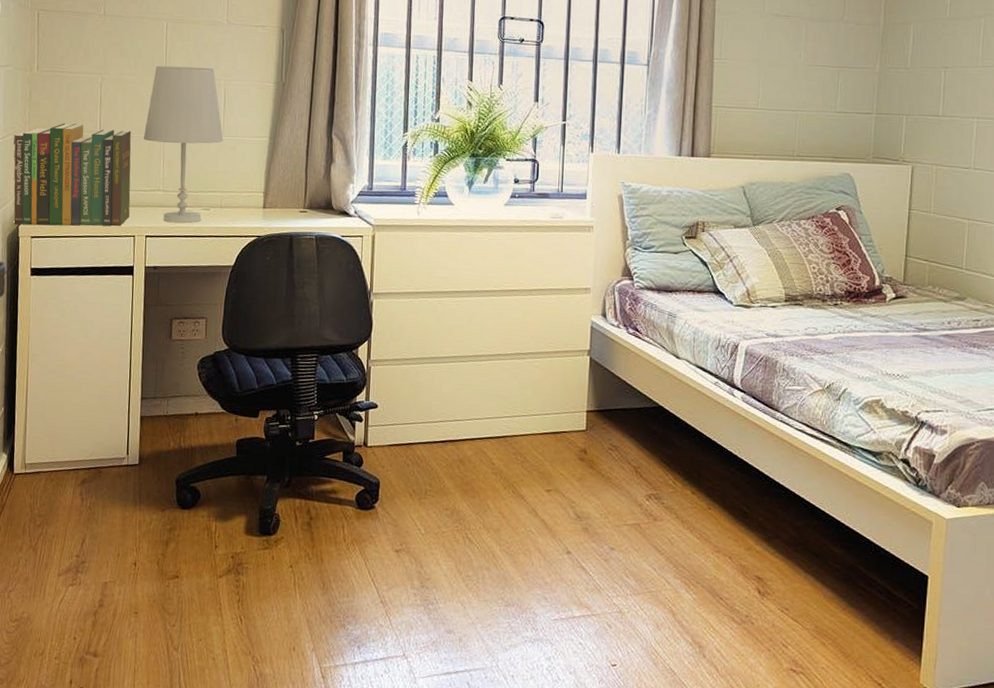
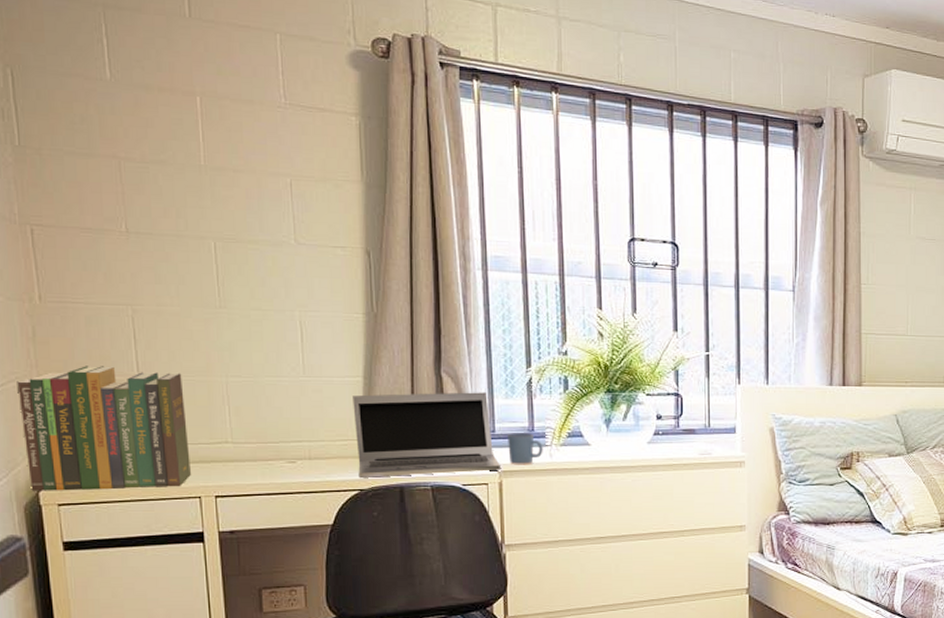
table lamp: present [144,66,224,224] -> none [199,294,305,480]
laptop: none [258,153,375,226] -> present [353,392,500,478]
mug: none [382,191,412,221] -> present [508,433,543,465]

